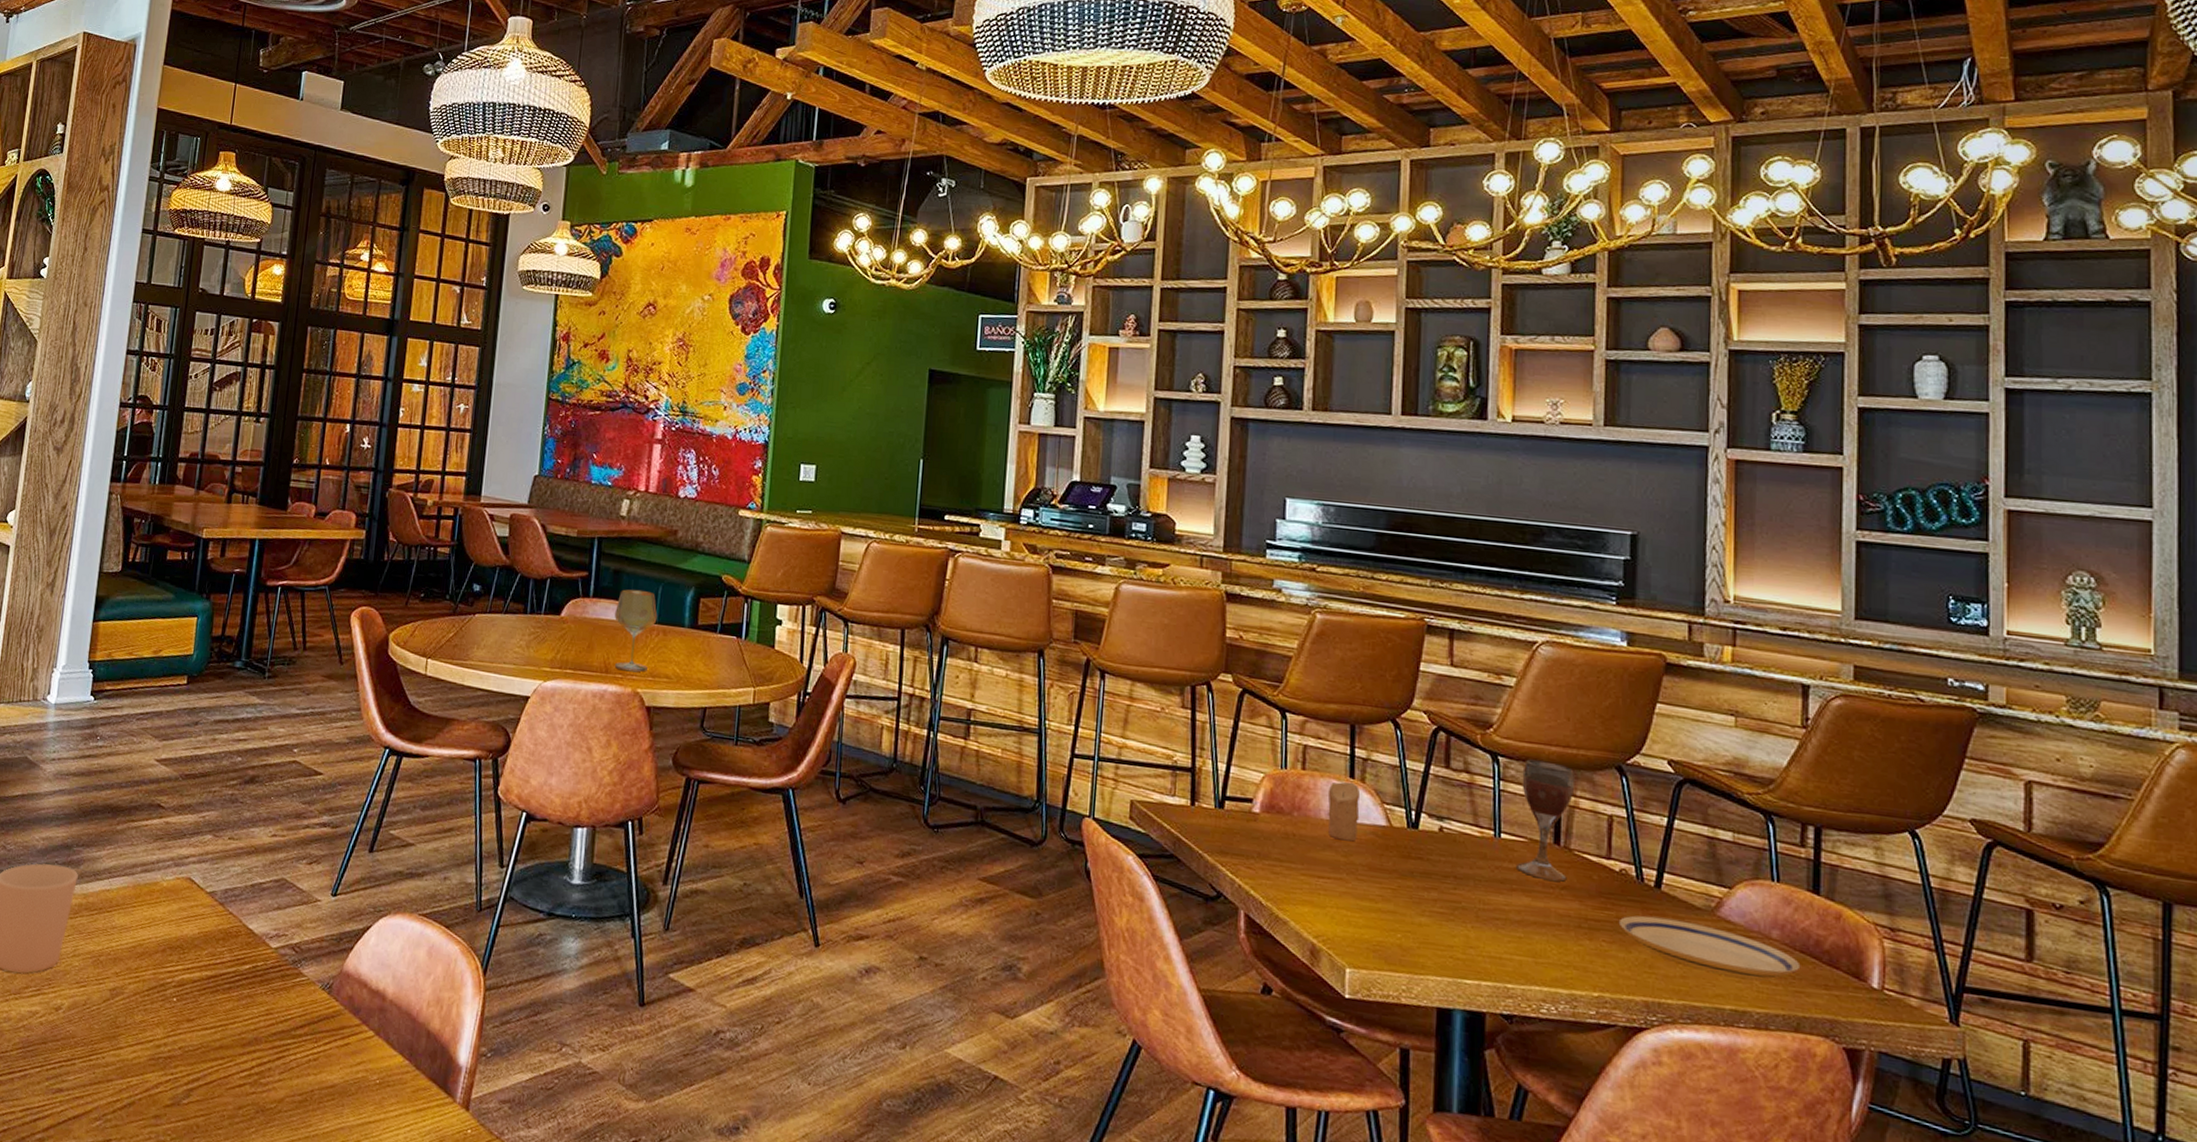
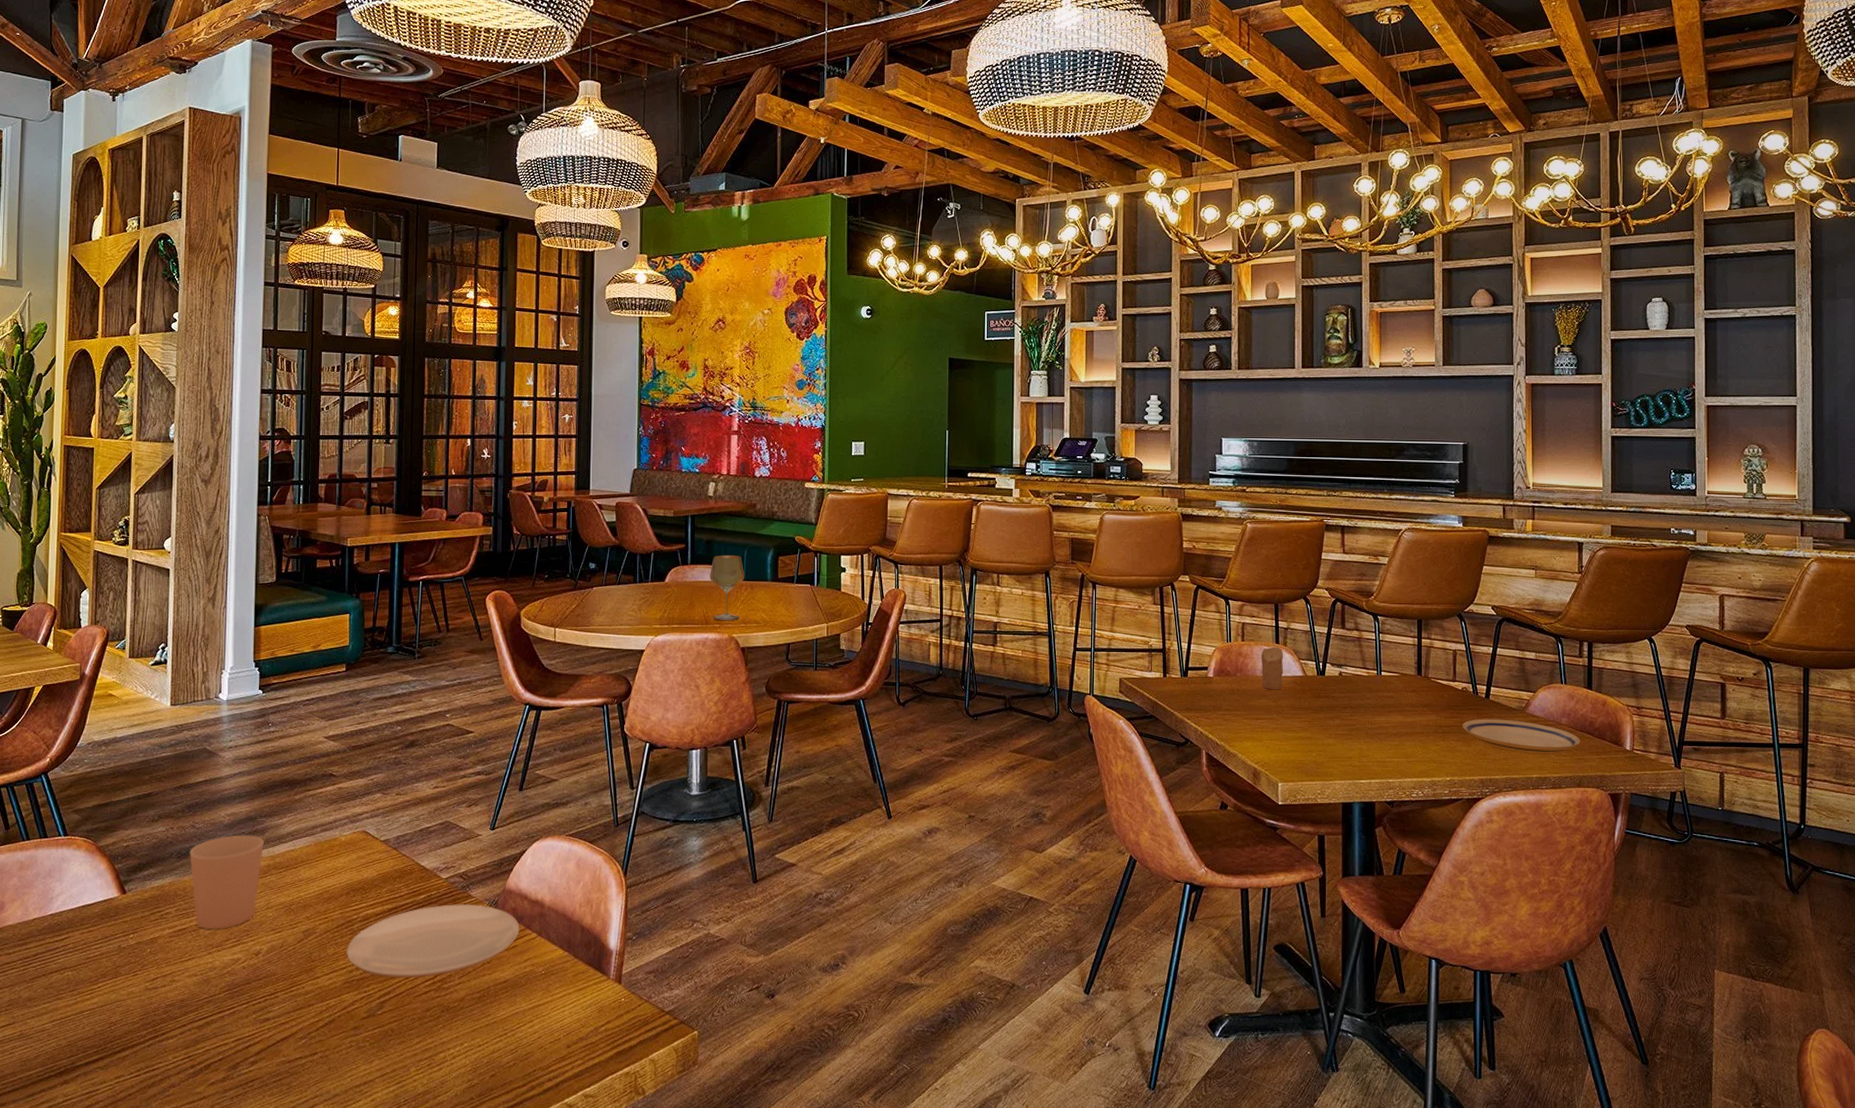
plate: none [155,979,355,1067] -> present [347,903,520,979]
cup: present [1515,759,1574,882] -> none [1392,616,1430,701]

